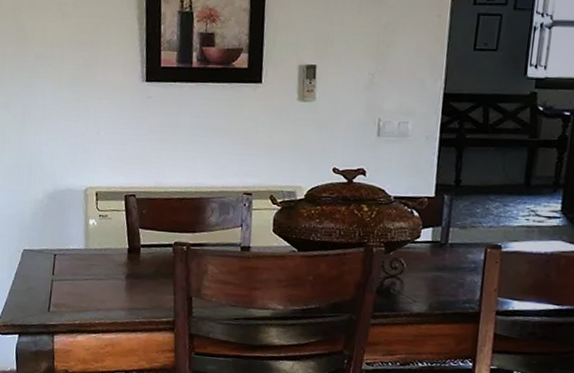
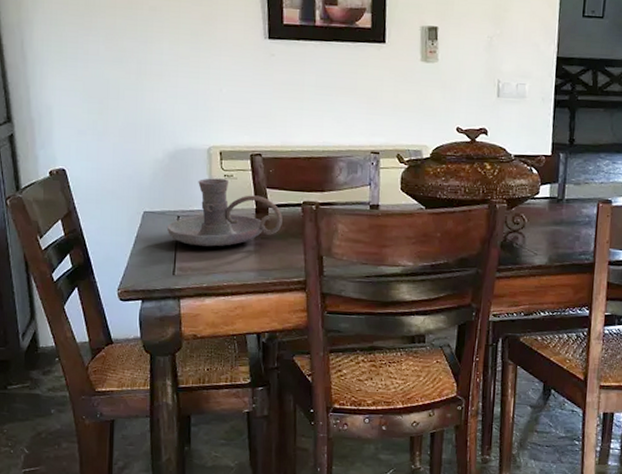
candle holder: none [44,218,154,285] -> present [166,178,282,247]

